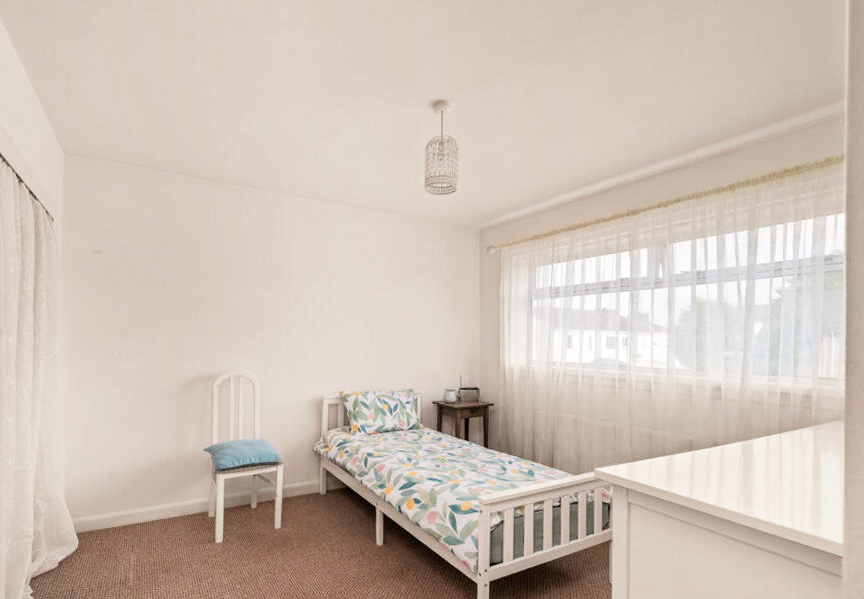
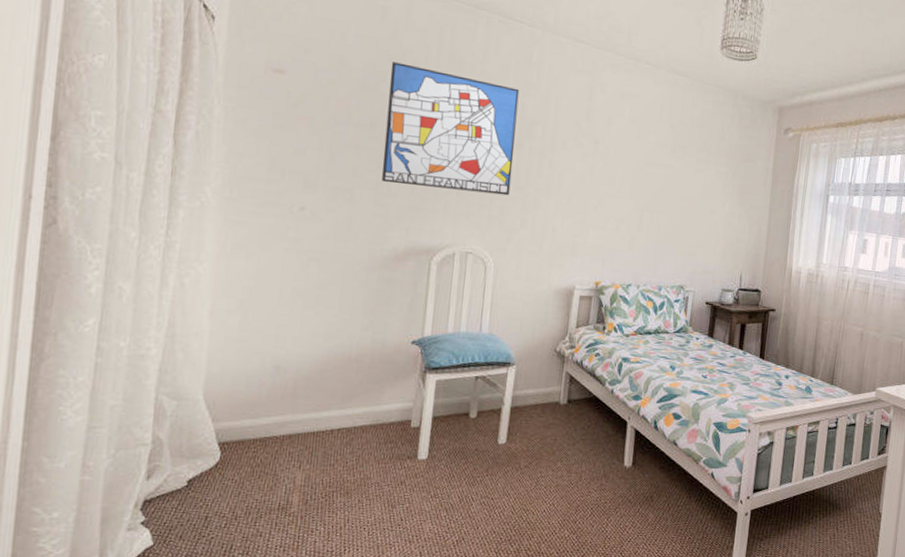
wall art: none [173,234,268,328] -> present [382,61,520,196]

